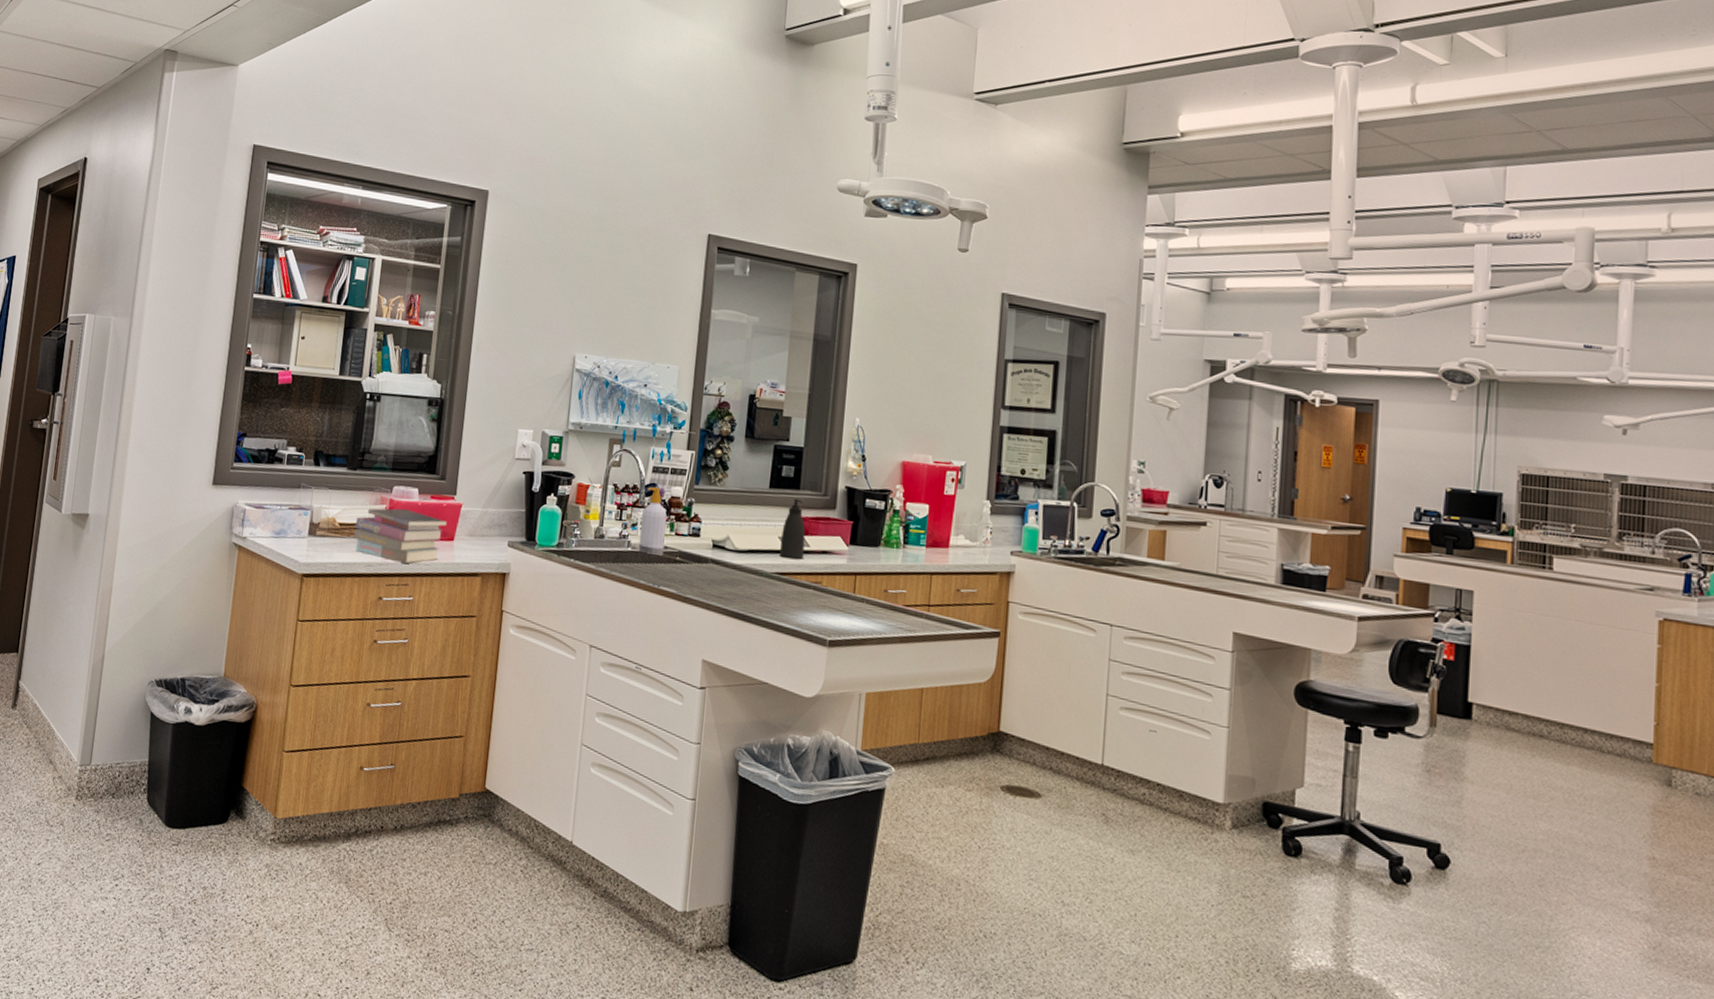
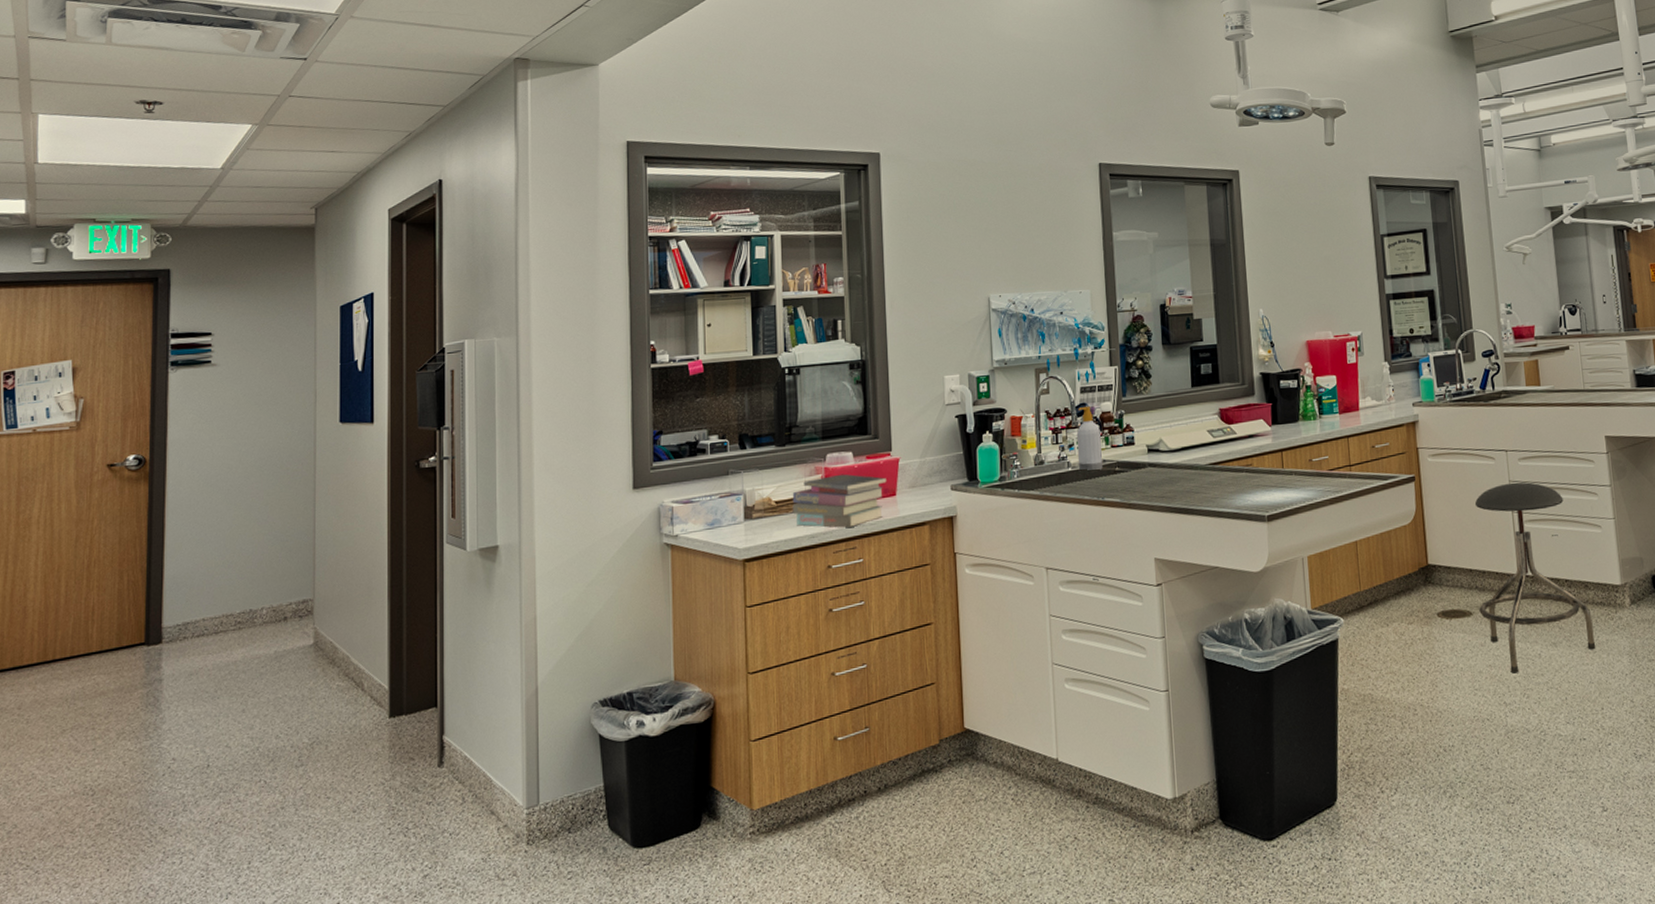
soap dispenser: present [780,499,806,560] -> none [1209,392,1233,449]
stool: none [1050,661,1182,873] -> present [1474,482,1596,674]

